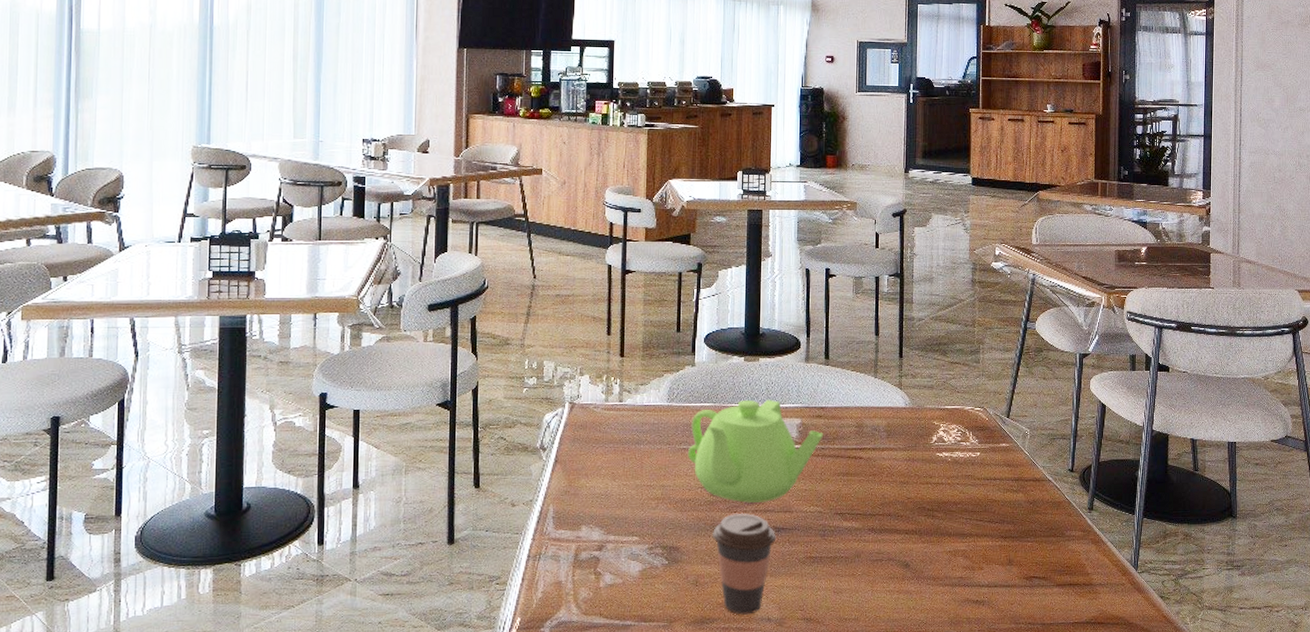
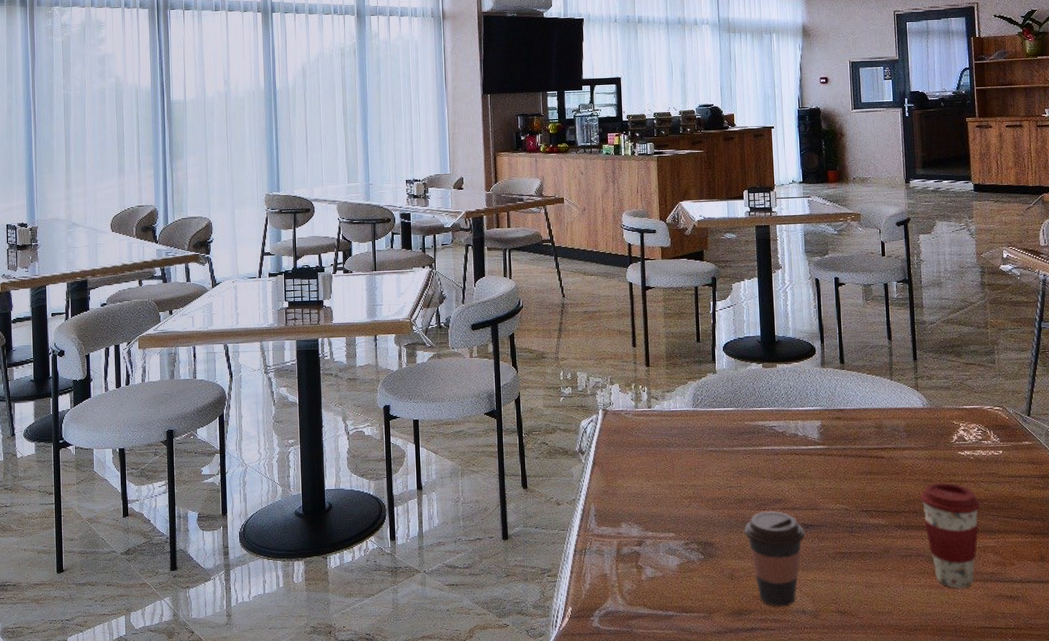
teapot: present [687,399,823,503] -> none [714,402,844,501]
coffee cup: none [895,483,955,594] -> present [920,481,981,589]

